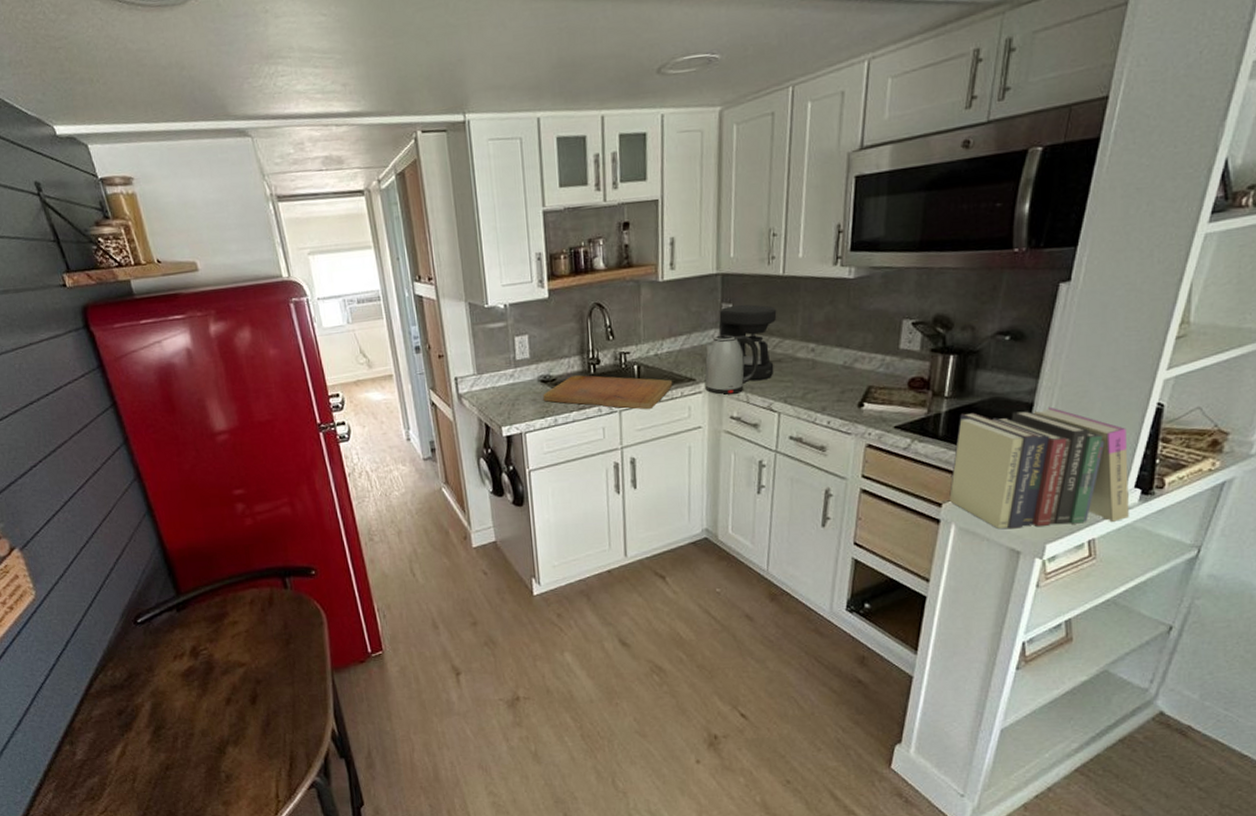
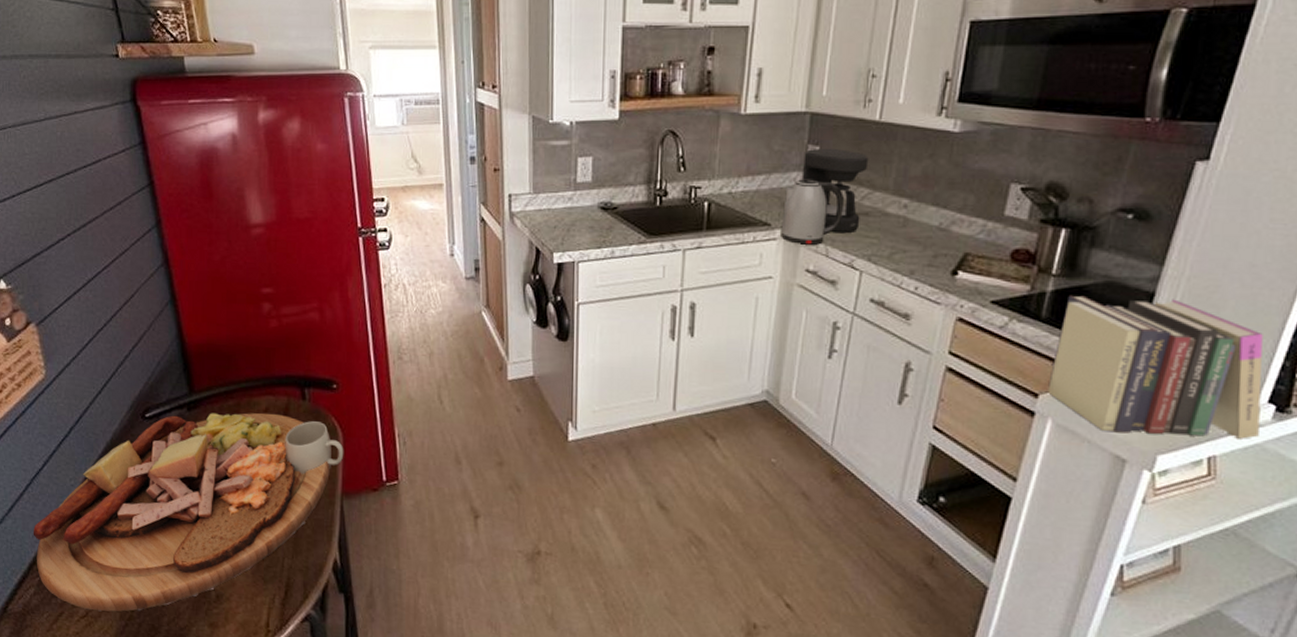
food platter: none [43,604,319,806] -> present [33,412,330,612]
mug: none [272,606,330,656] -> present [285,421,344,475]
cutting board: present [543,374,673,410] -> none [601,205,746,252]

